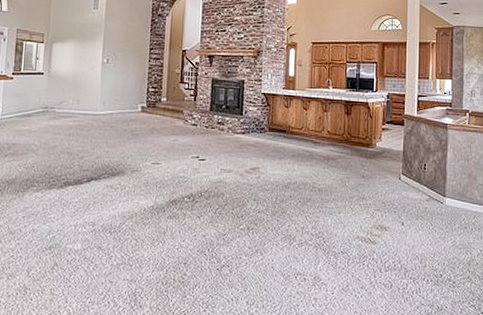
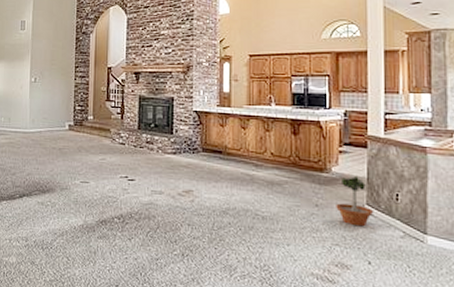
potted tree: none [378,148,408,193] -> present [336,174,374,227]

